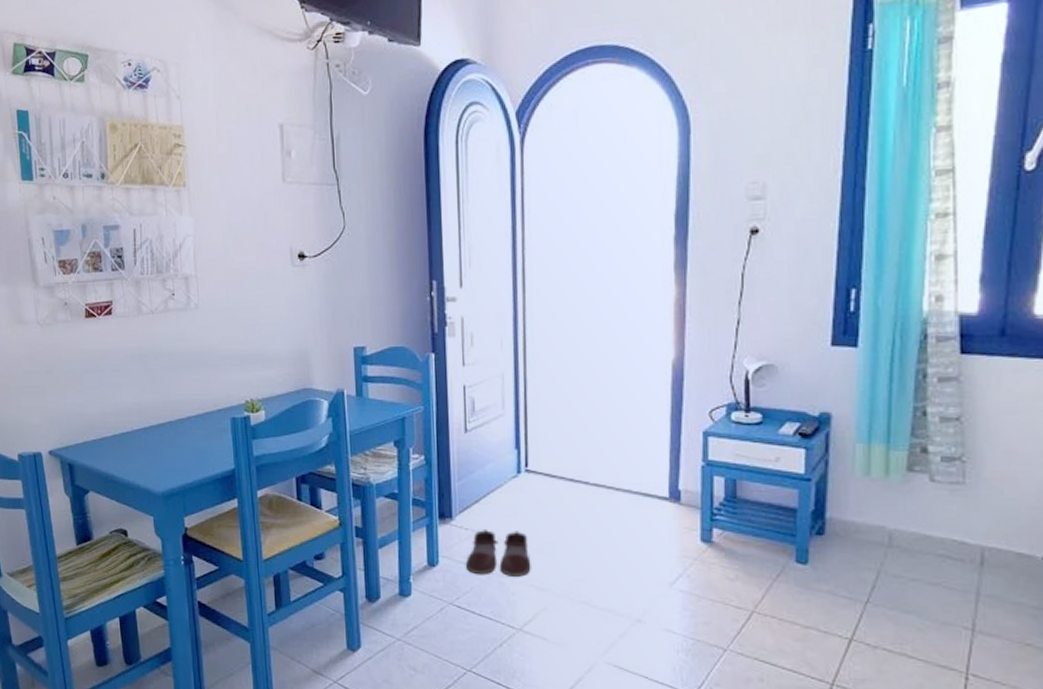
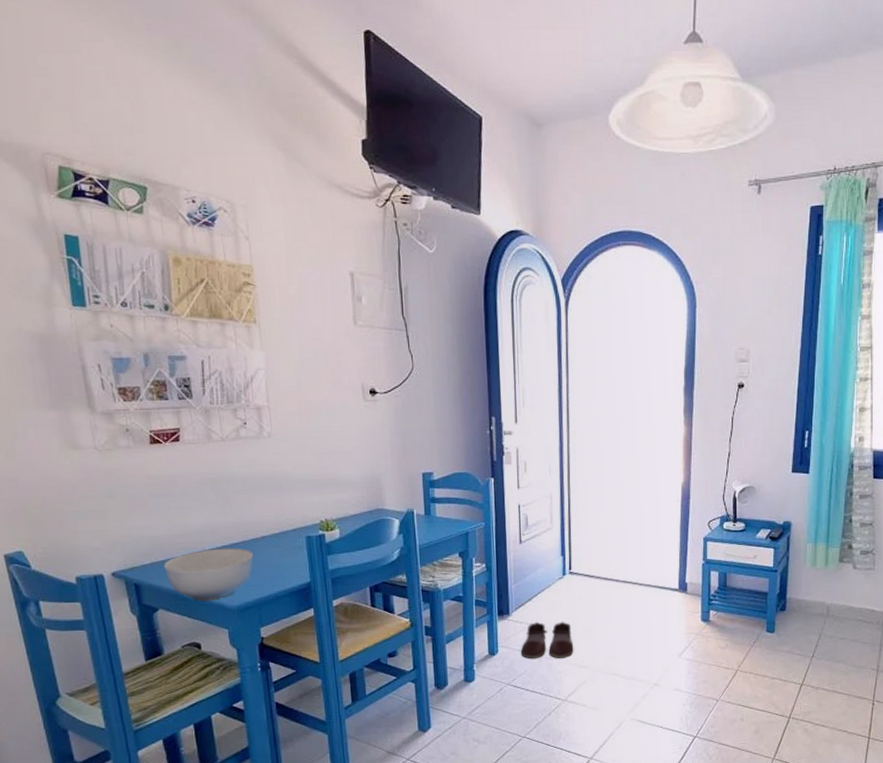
bowl: none [95,428,179,485] -> present [164,548,254,601]

